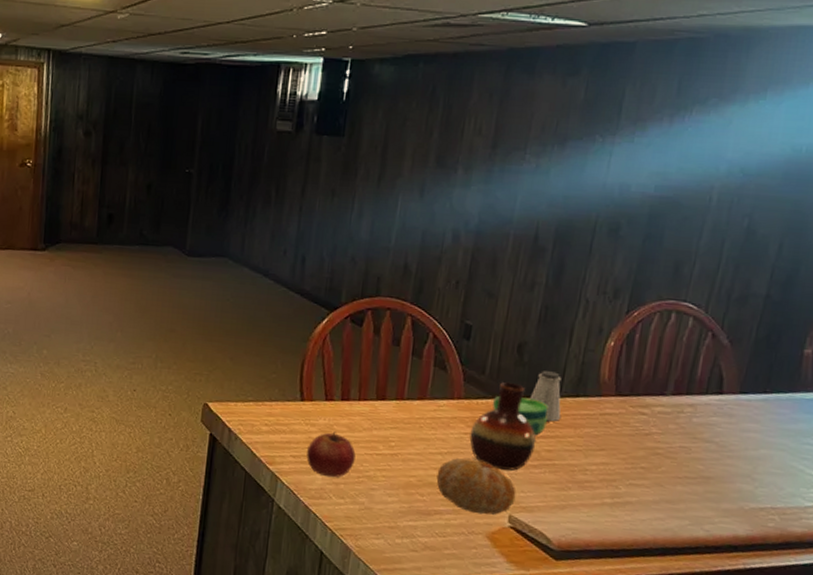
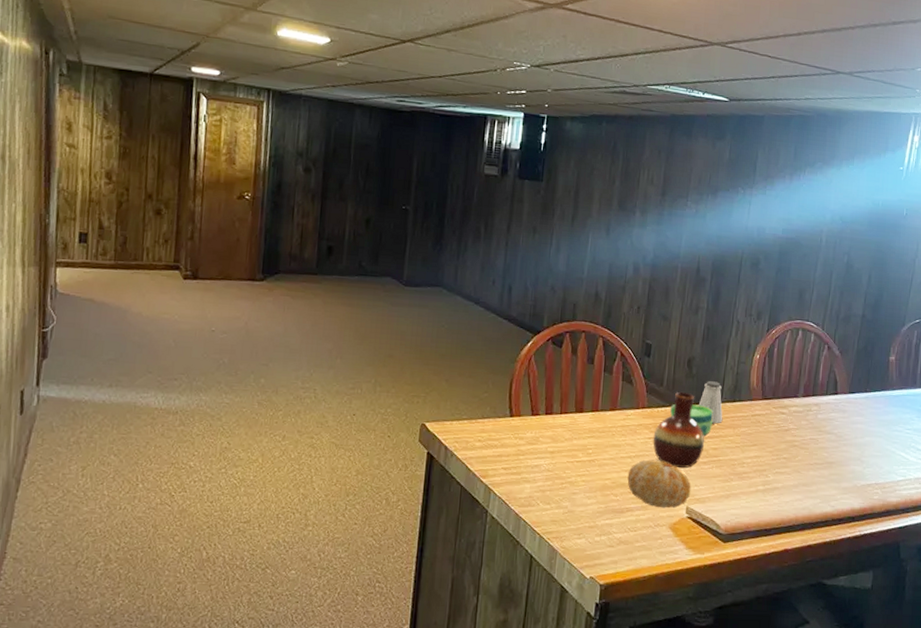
apple: present [307,431,356,478] -> none [516,443,559,486]

